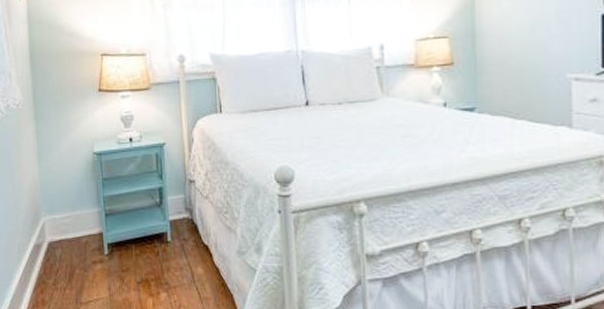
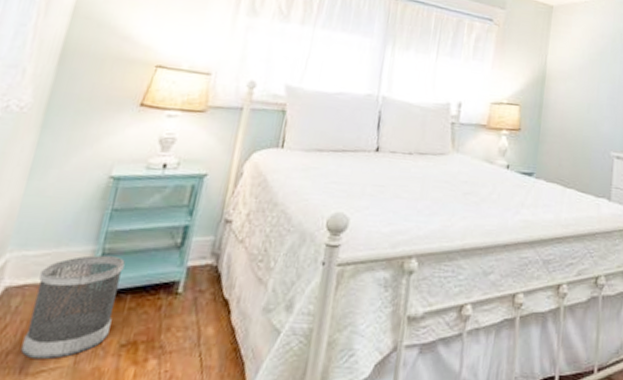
wastebasket: none [68,215,127,293] -> present [20,255,125,360]

